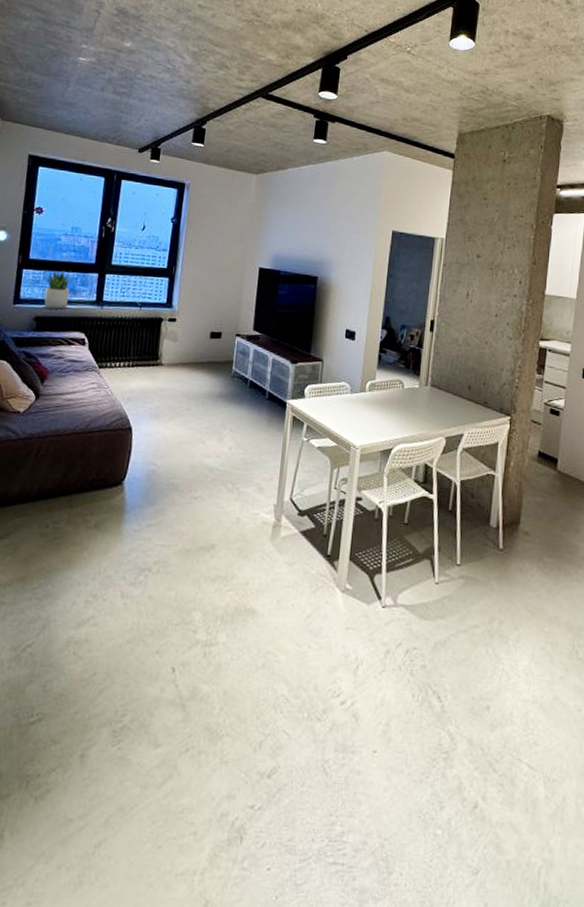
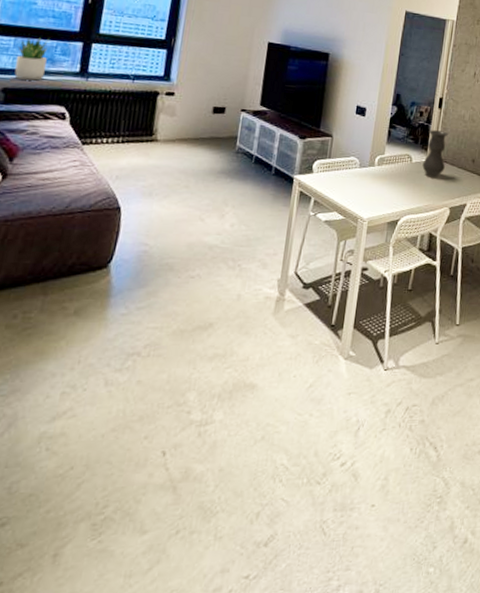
vase: none [415,354,442,405] -> present [422,130,449,178]

